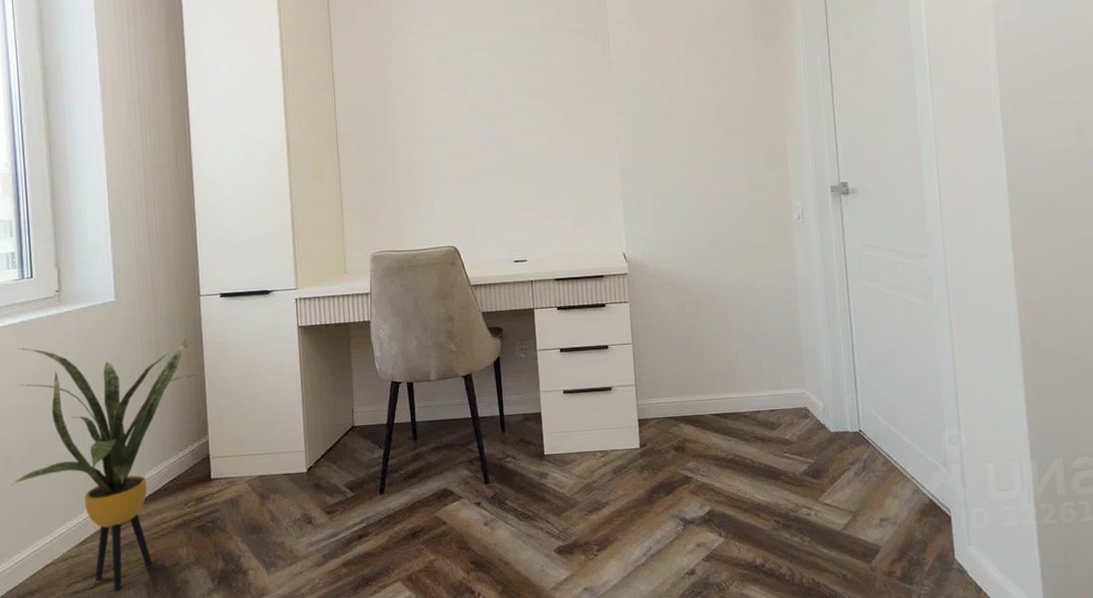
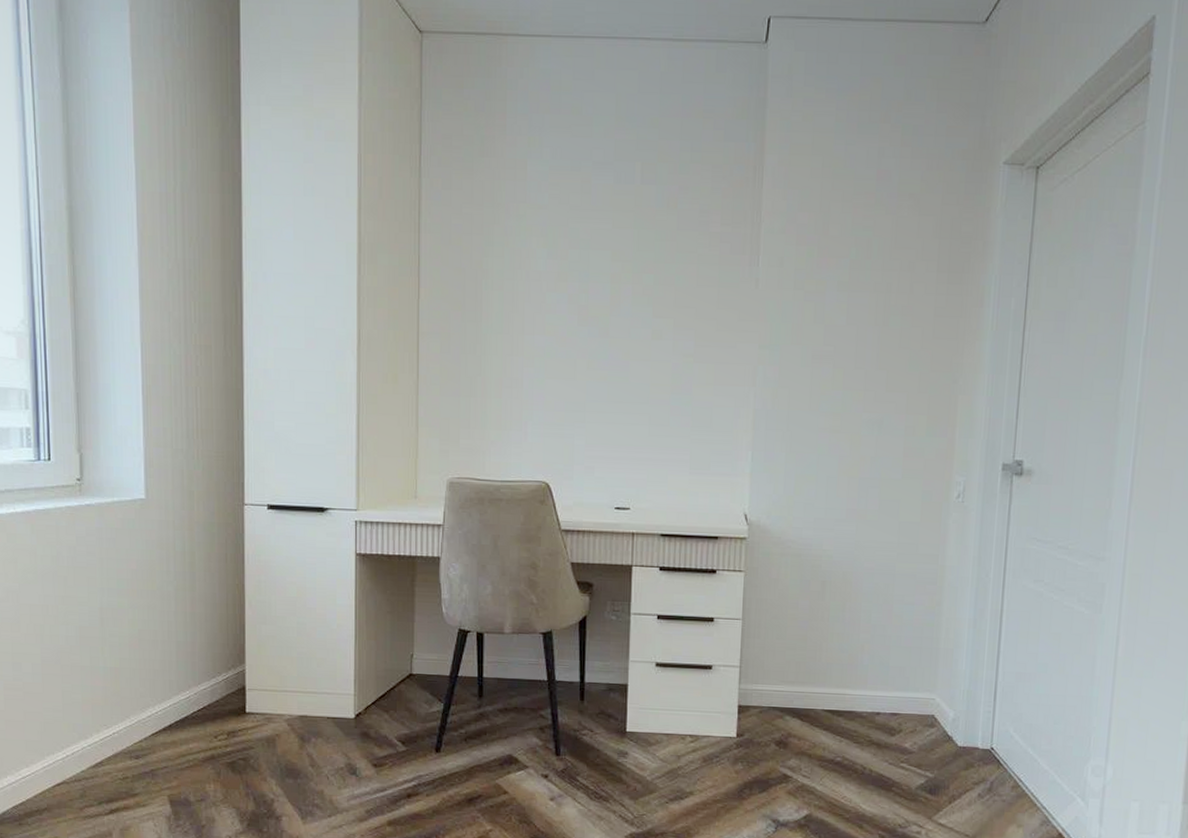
house plant: present [11,338,197,591] -> none [20,539,236,821]

